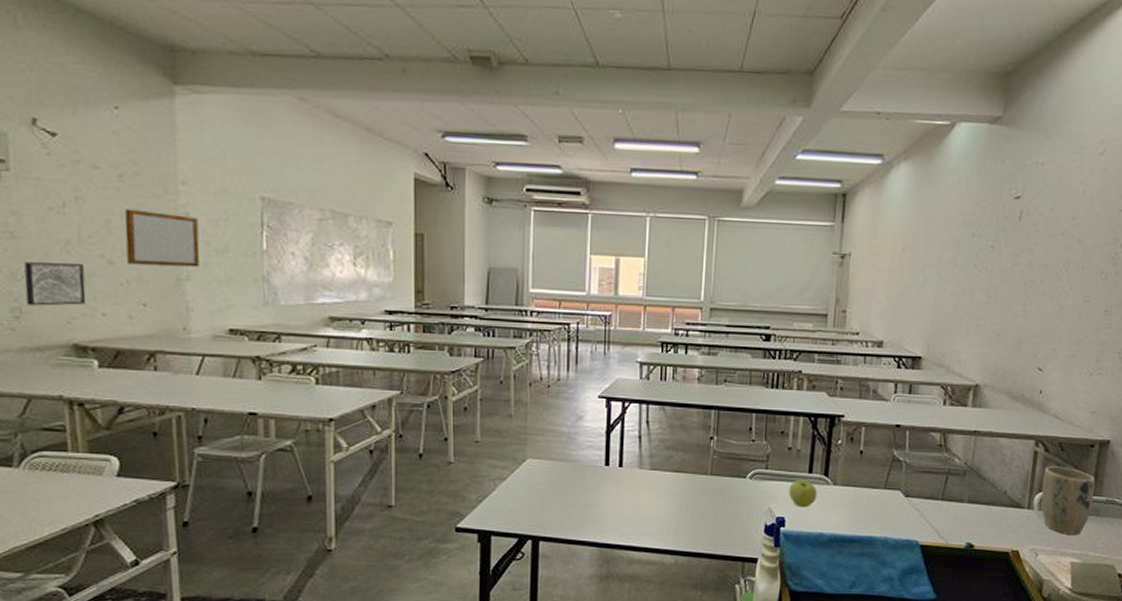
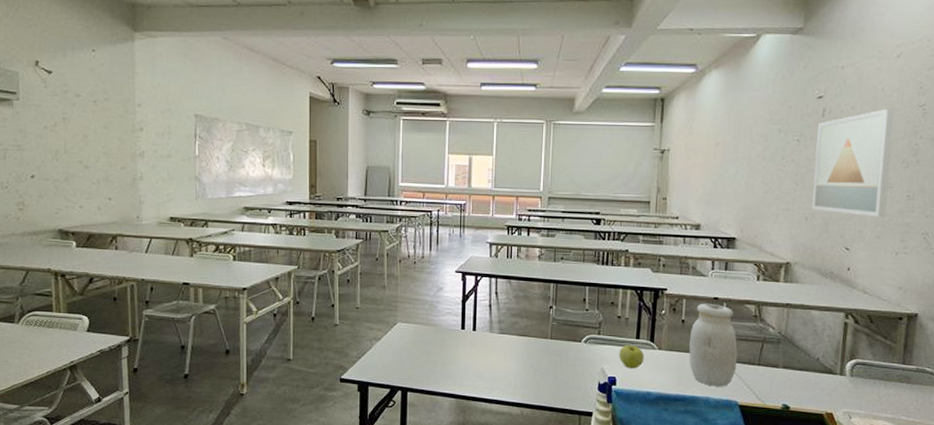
wall art: present [24,262,86,306] -> none [26,168,69,201]
writing board: present [124,209,200,267] -> none [97,126,150,170]
jar: none [866,431,920,525] -> present [689,303,738,387]
wall art: none [1004,212,1096,335] -> present [811,108,895,218]
plant pot: present [1041,466,1096,536] -> none [852,336,905,401]

